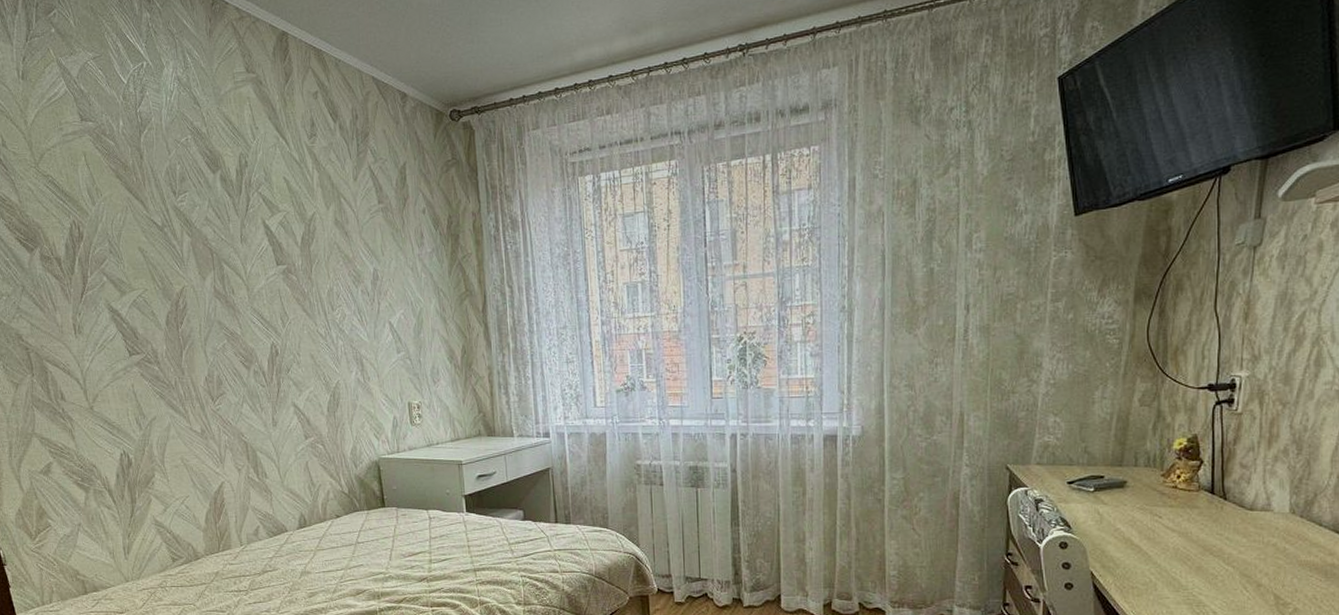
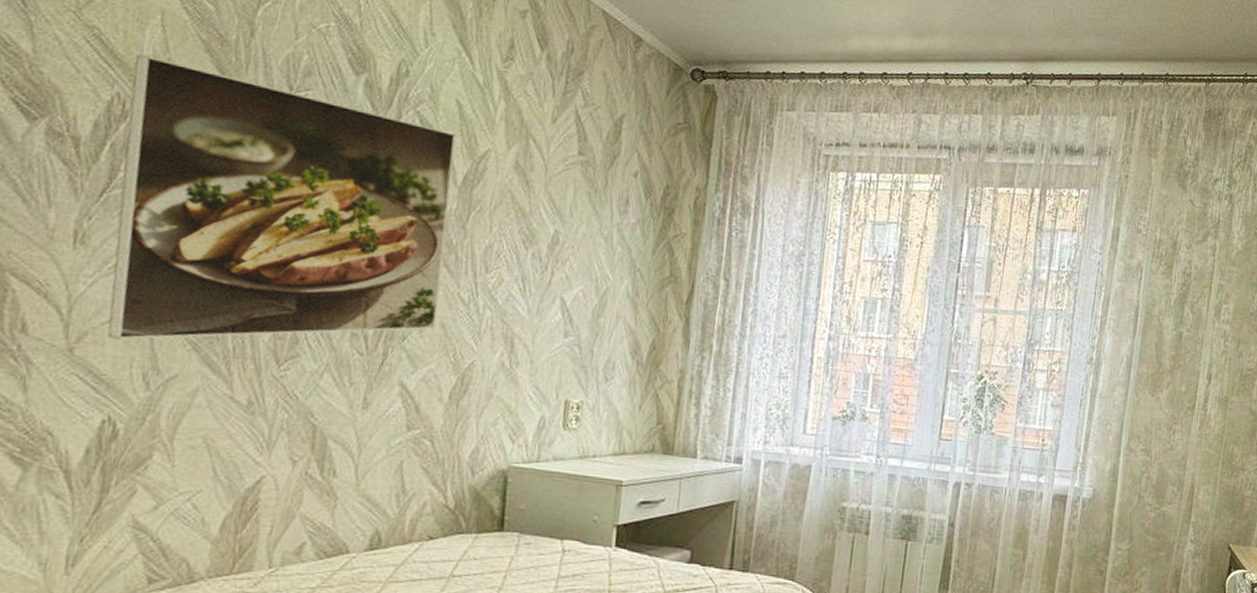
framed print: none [77,189,308,397] -> present [107,54,457,340]

